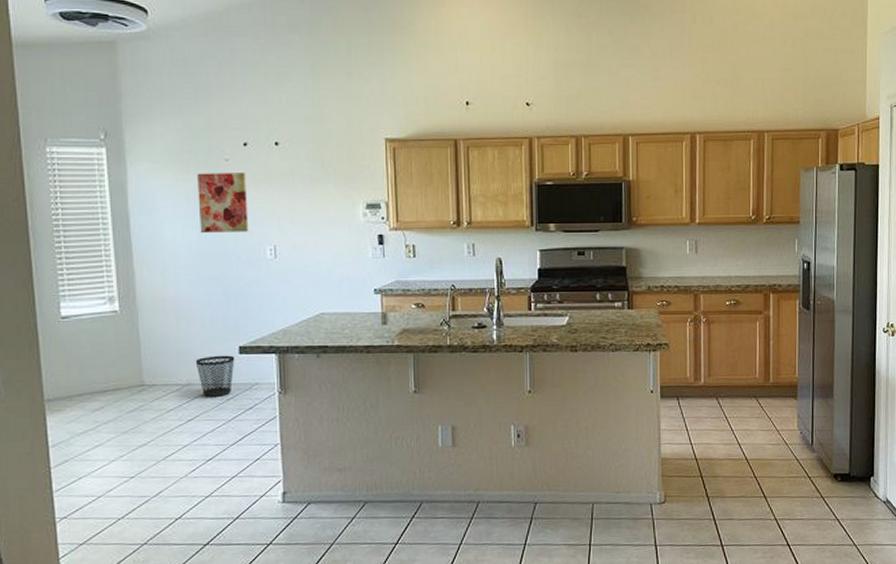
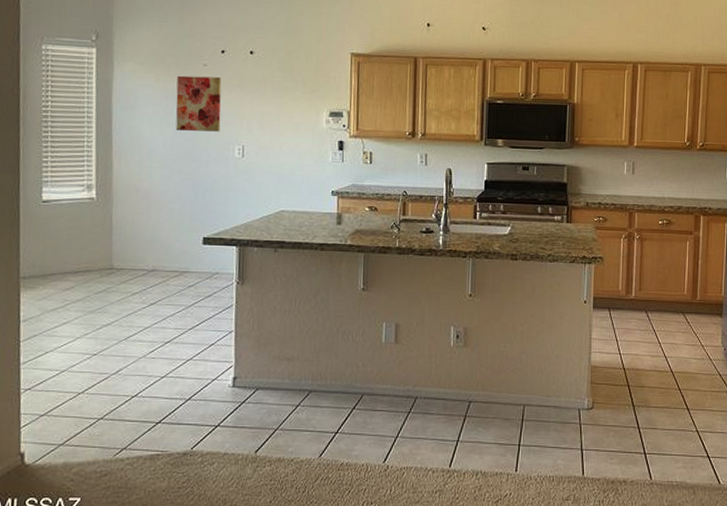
wastebasket: present [195,355,235,397] -> none [161,244,199,283]

